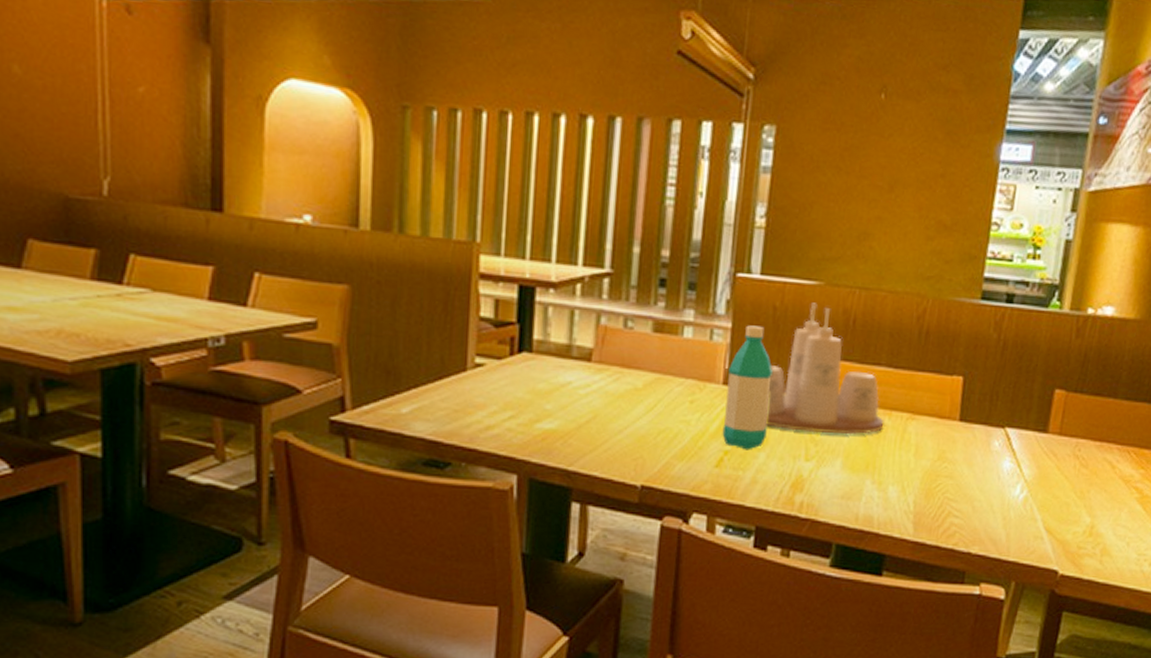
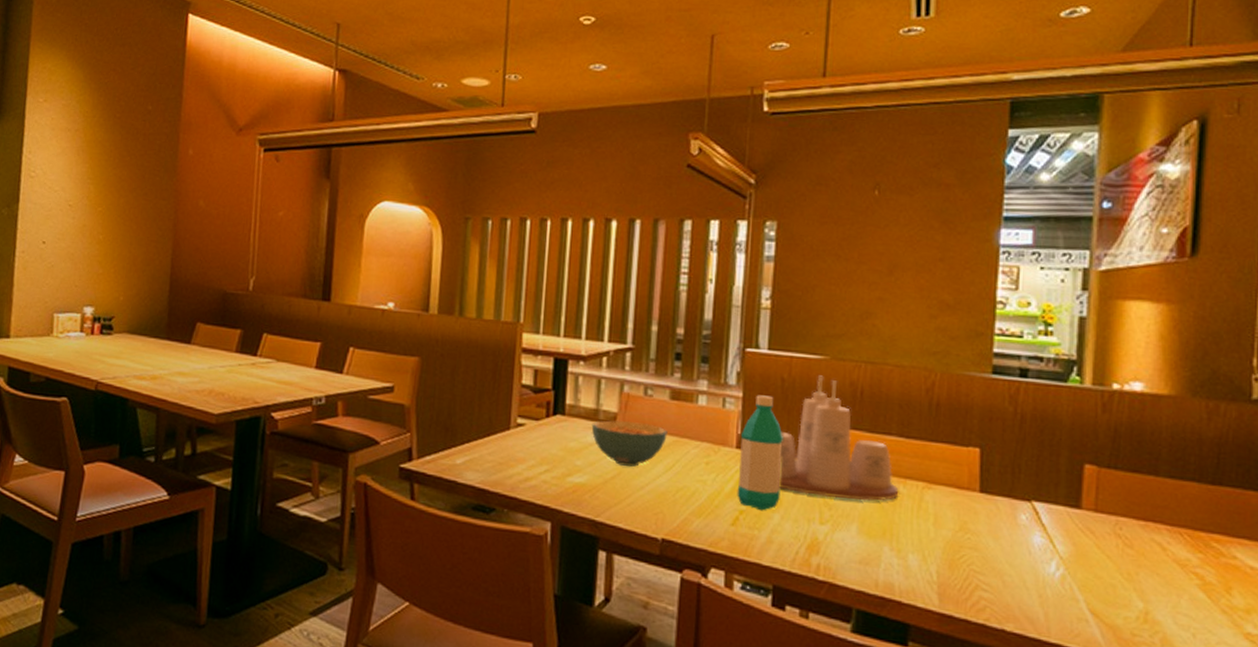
cereal bowl: none [563,356,649,409] -> present [591,420,668,467]

